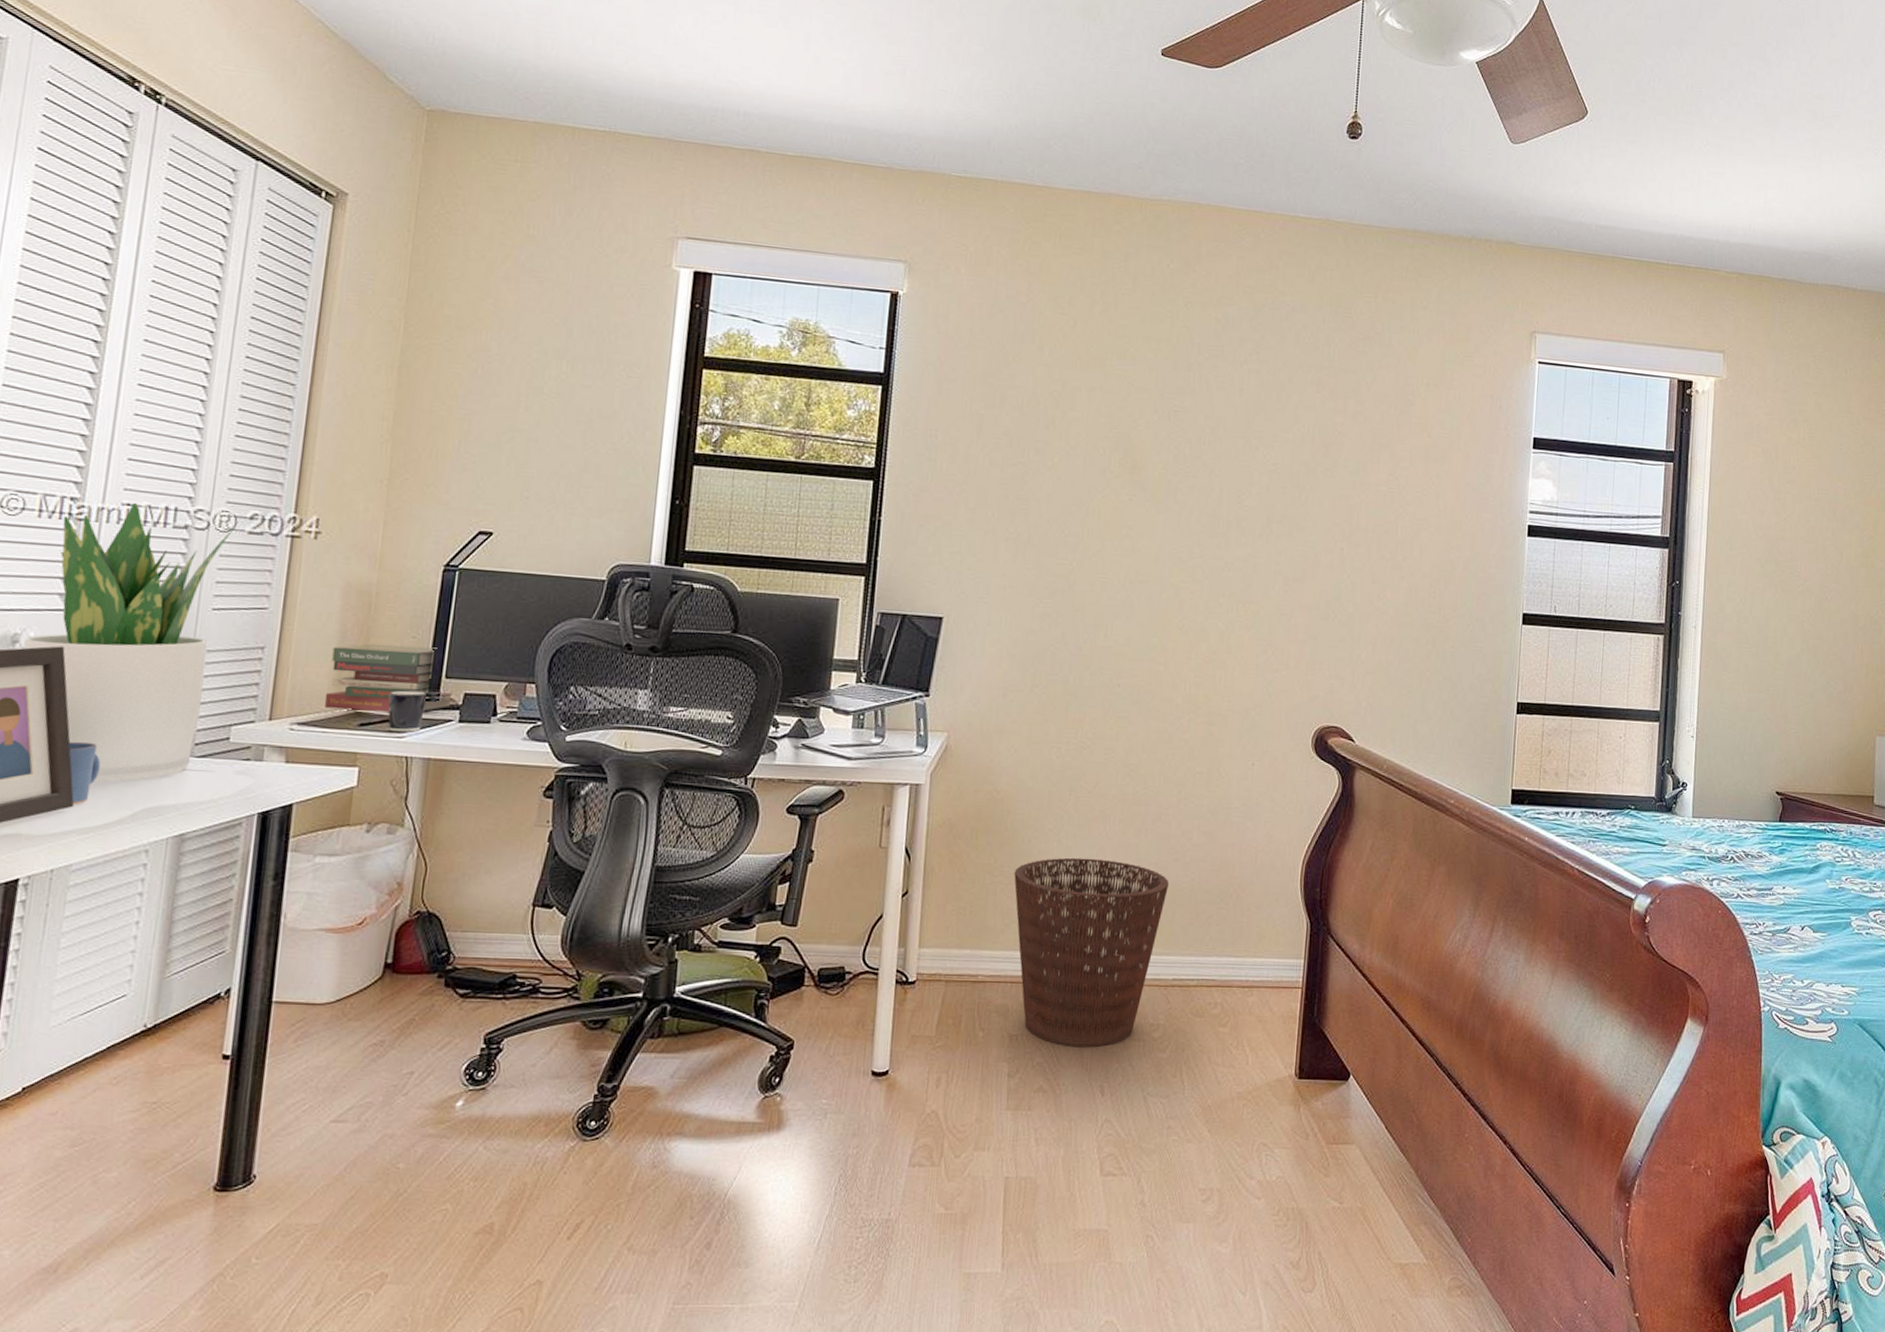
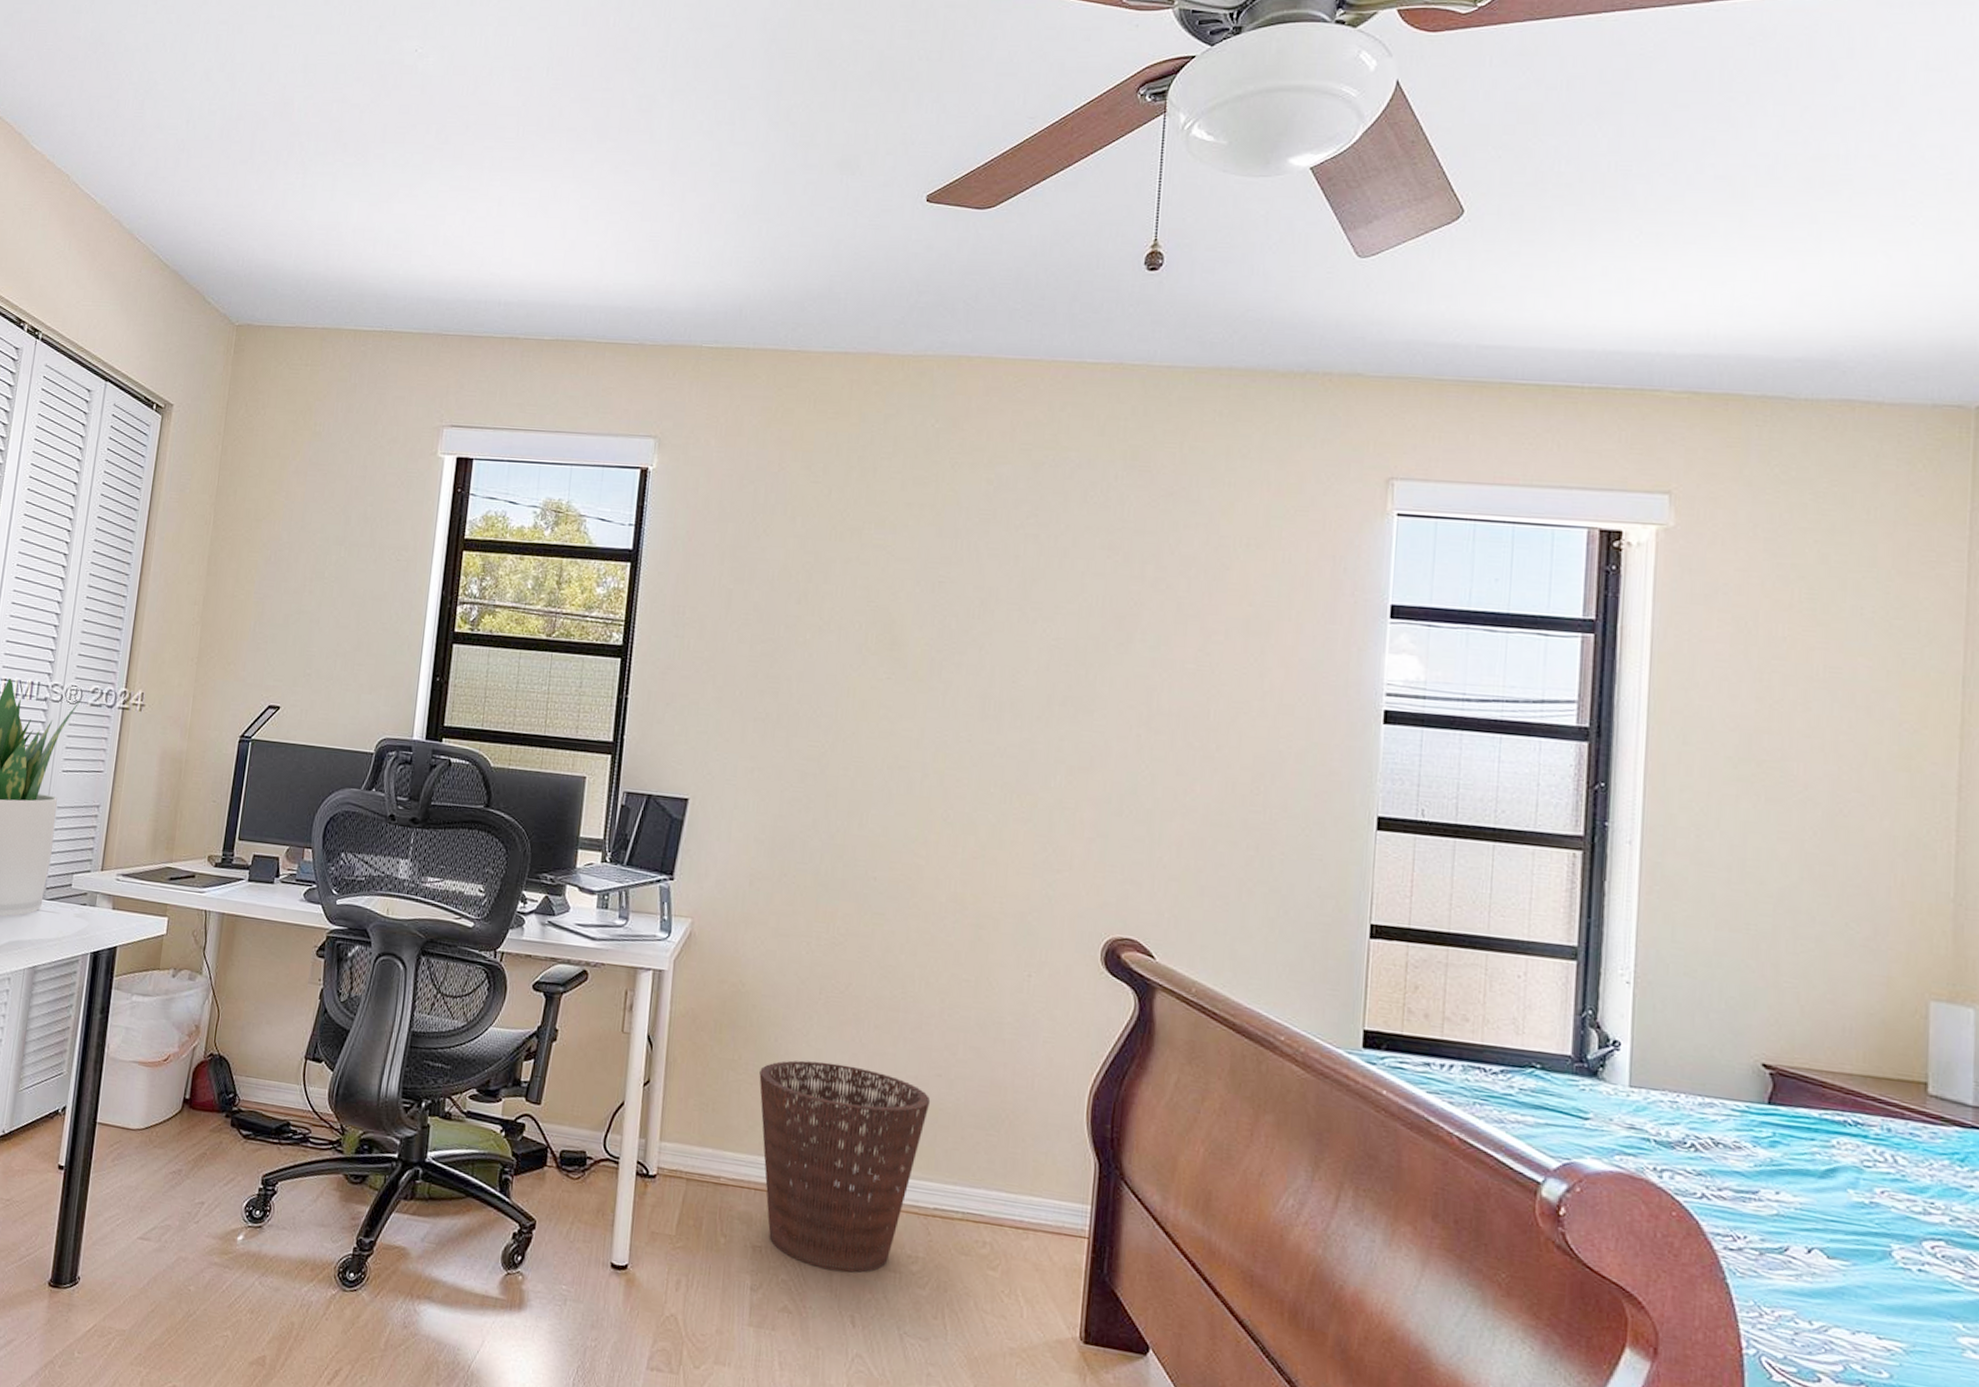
books: present [325,643,453,712] -> none [143,805,244,870]
mug: present [388,690,426,733] -> none [192,849,223,888]

